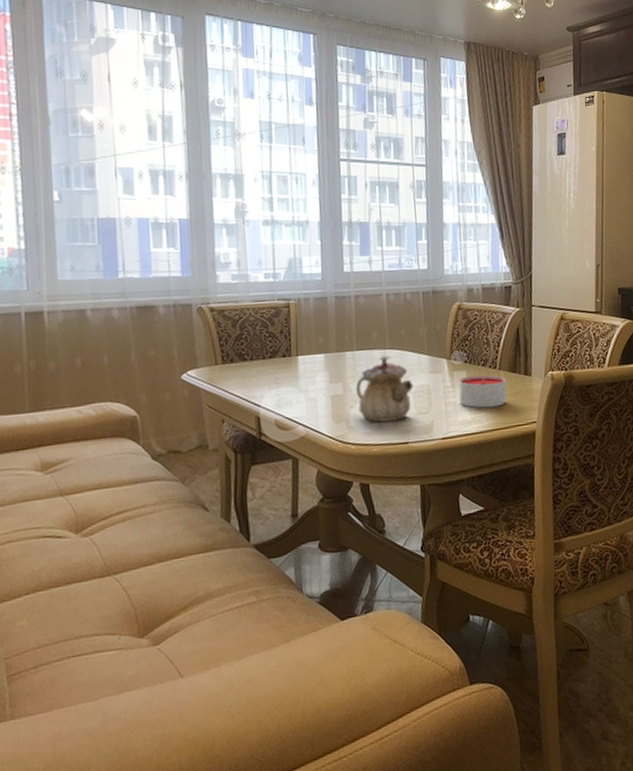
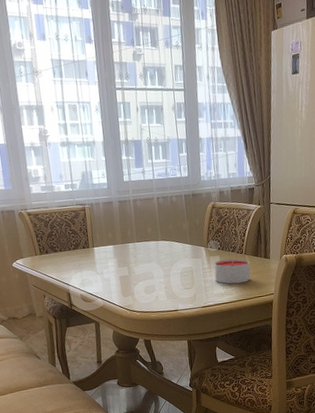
teapot: present [355,354,414,423] -> none [137,245,181,296]

